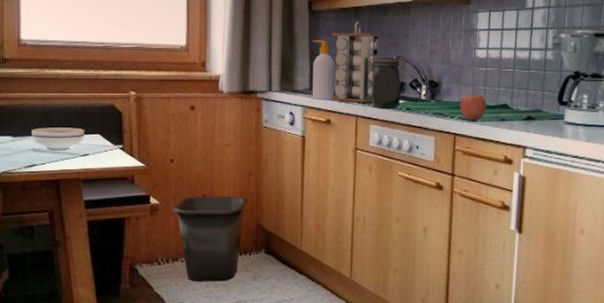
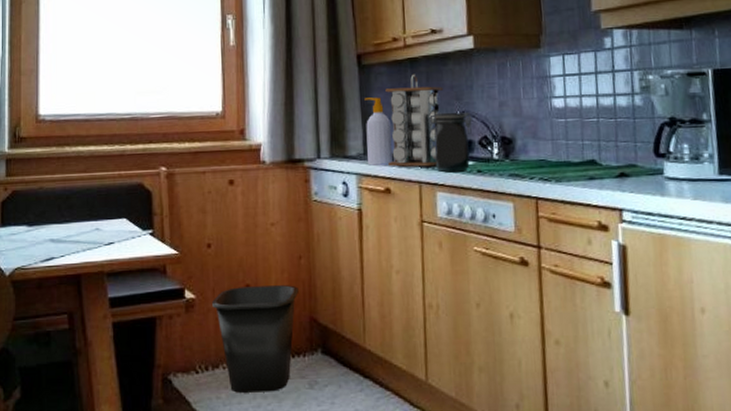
bowl: present [32,127,85,149] -> none [50,212,110,239]
fruit: present [459,89,487,122] -> none [538,143,571,183]

